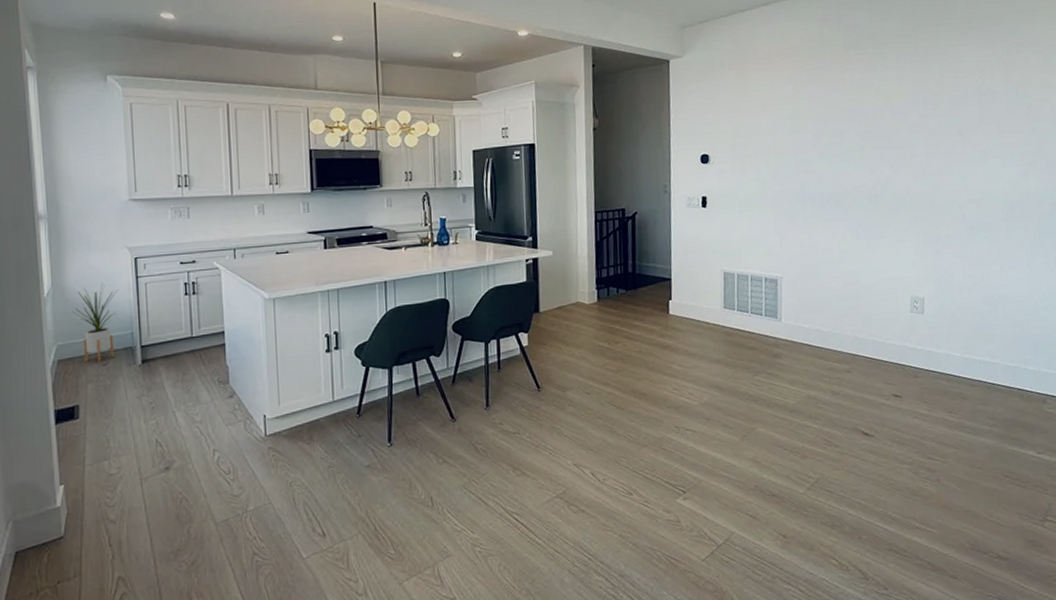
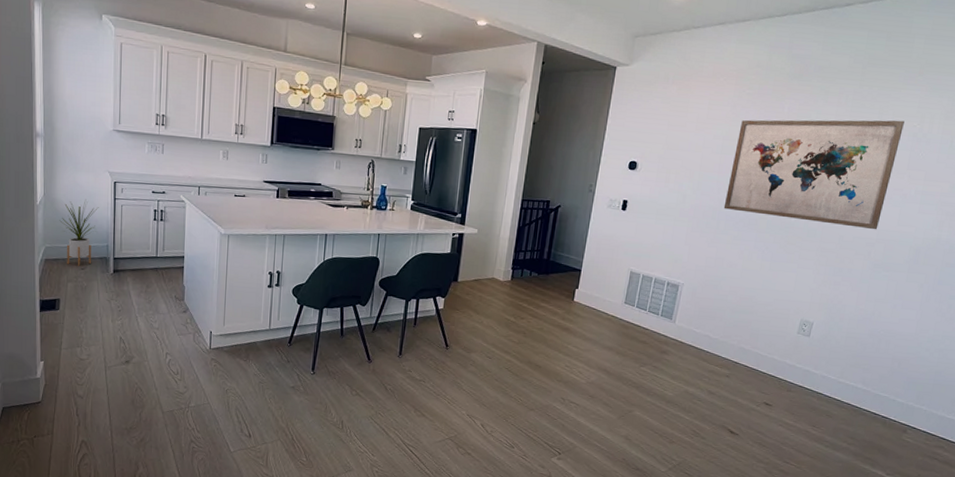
wall art: none [806,76,967,191] -> present [723,120,905,230]

